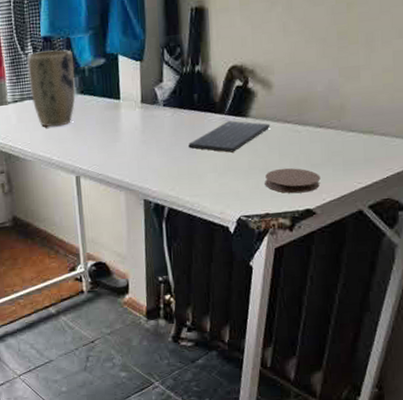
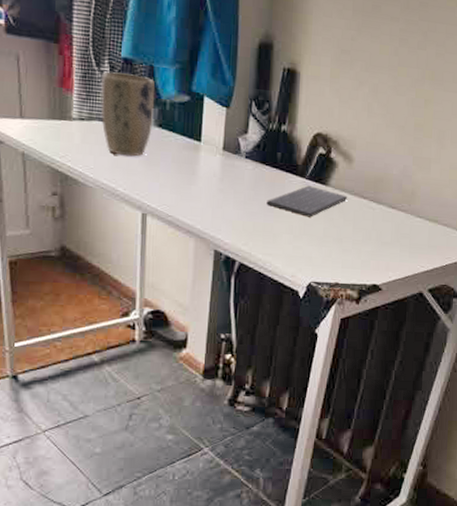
coaster: present [264,168,321,194] -> none [337,241,389,268]

